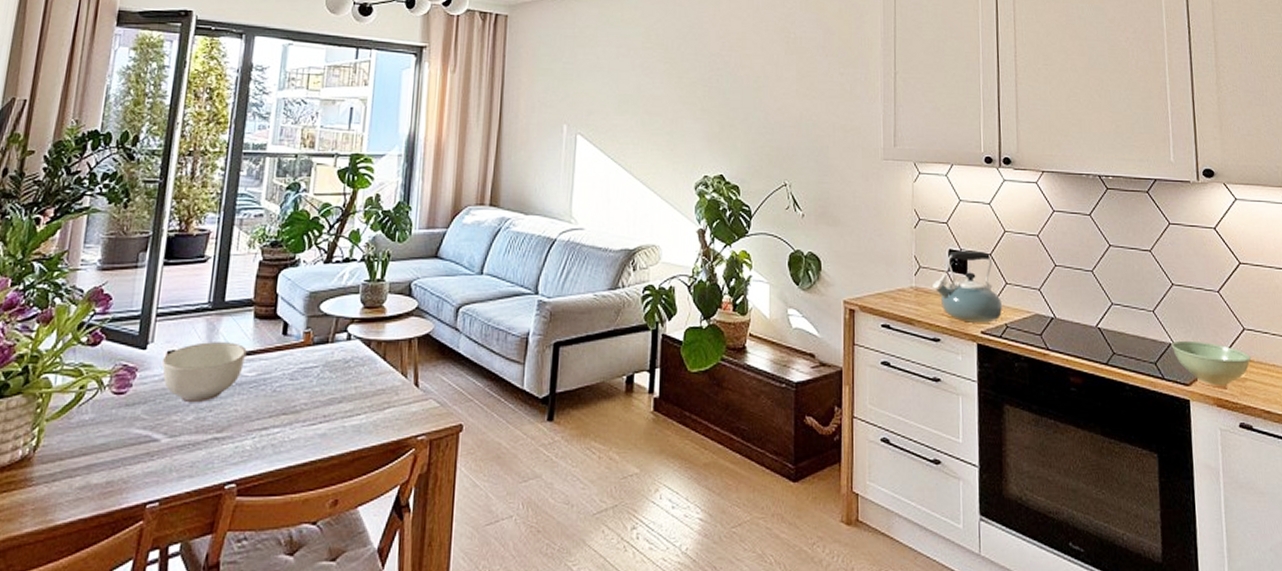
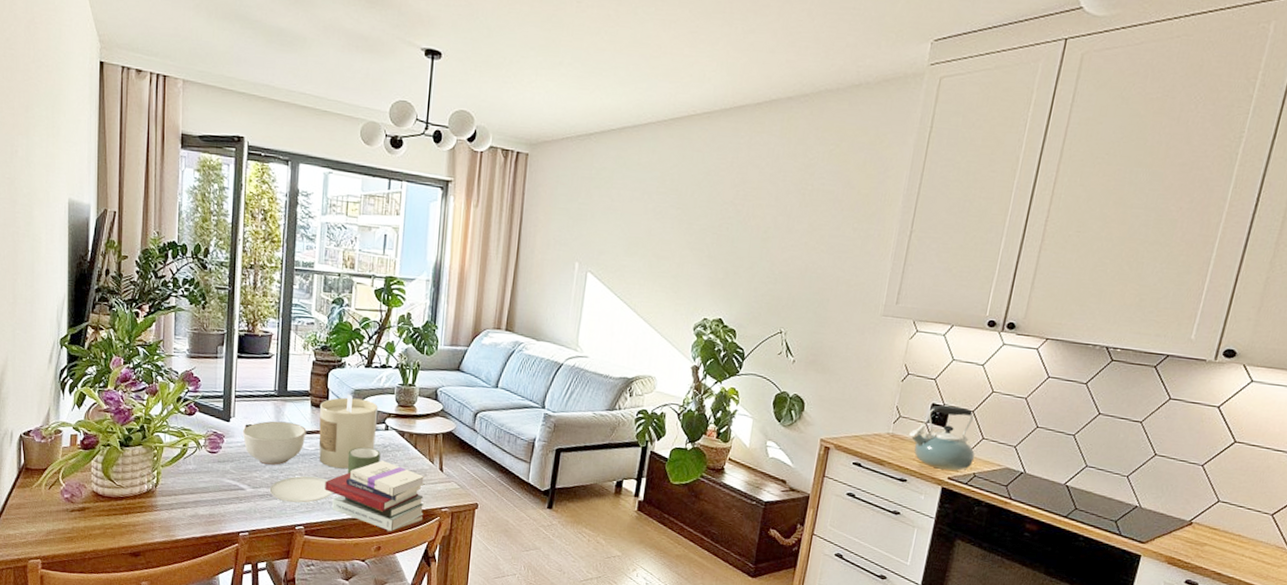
plate: none [192,412,278,450] -> present [269,476,333,503]
candle: none [261,298,339,397] -> present [318,394,378,469]
books: none [267,381,396,479] -> present [325,461,425,533]
mug: none [297,364,341,404] -> present [347,447,381,474]
bowl: present [1171,340,1252,388] -> none [1137,504,1218,549]

